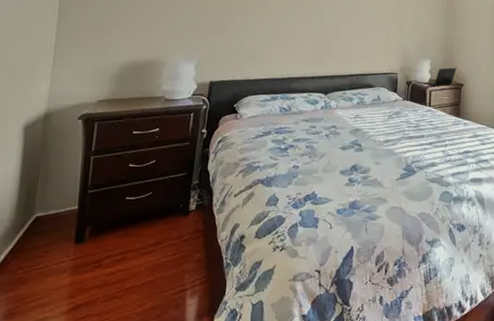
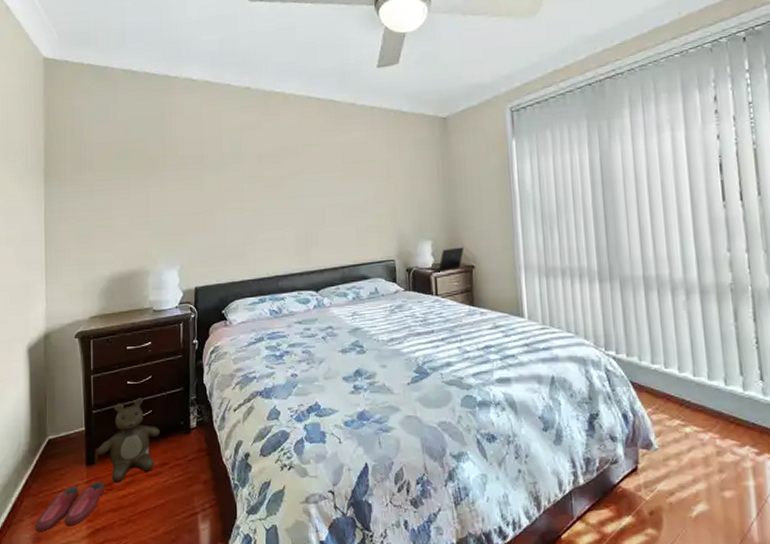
slippers: none [9,259,93,308] -> present [35,481,105,532]
teddy bear: none [88,180,157,260] -> present [97,397,160,483]

